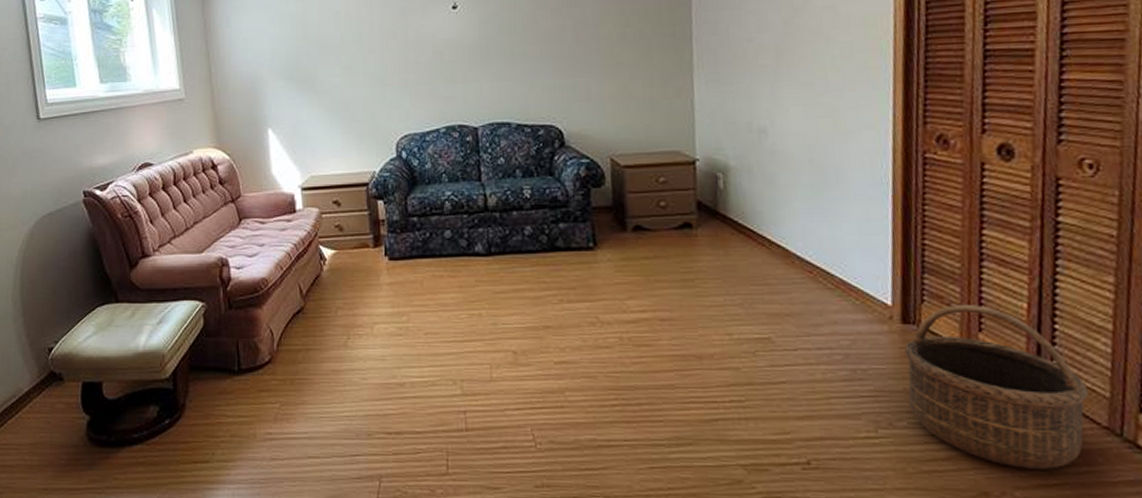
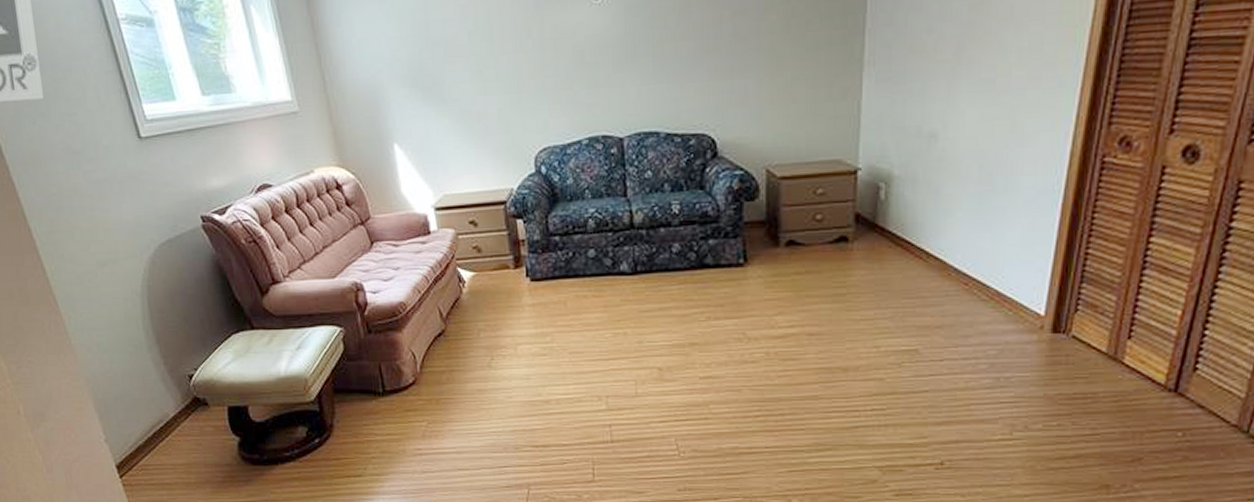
basket: present [904,304,1089,470] -> none [1046,312,1225,464]

